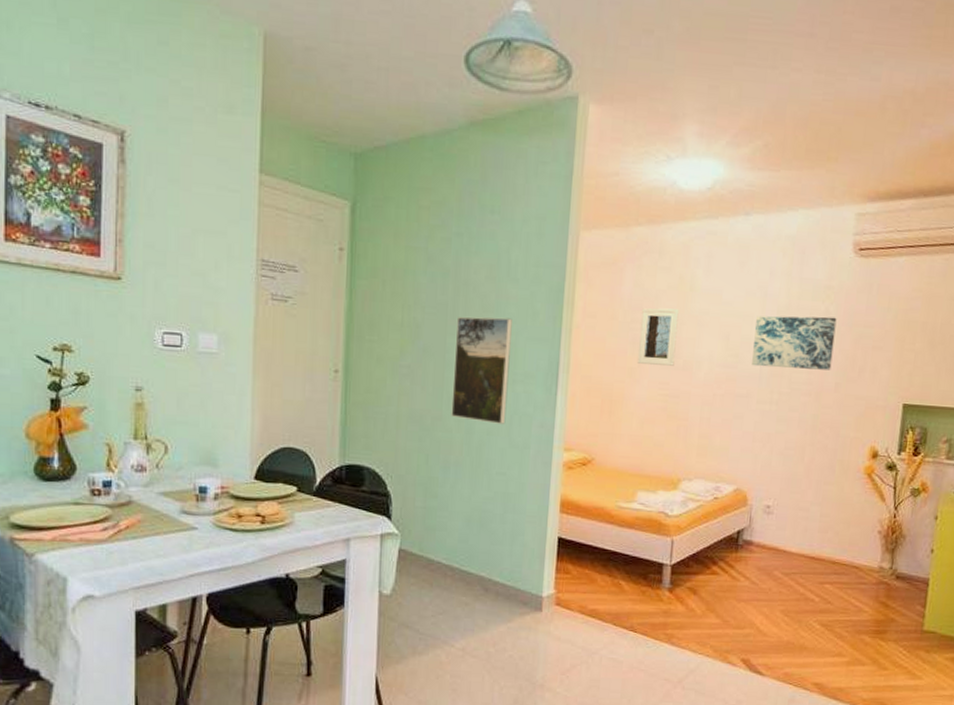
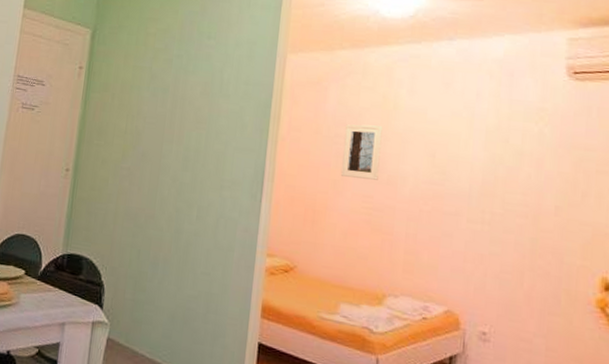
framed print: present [451,317,512,424] -> none [162,127,223,226]
wall art: present [752,315,837,370] -> none [460,135,553,193]

